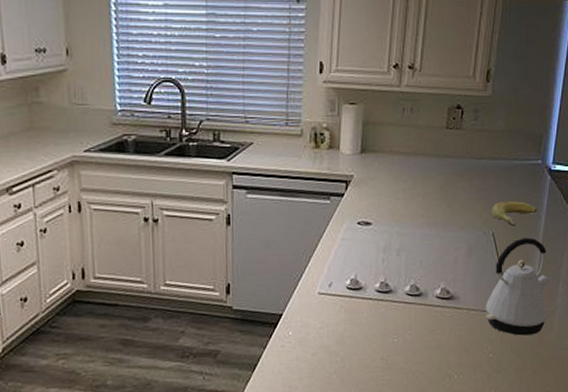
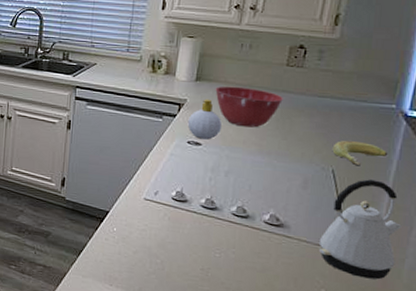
soap bottle: none [356,172,389,218] -> present [187,99,221,140]
mixing bowl: none [381,155,445,199] -> present [215,86,283,128]

